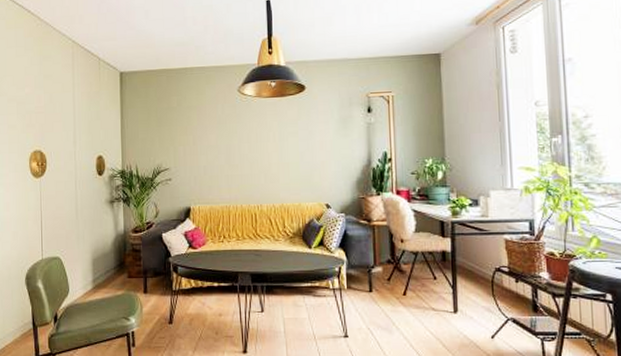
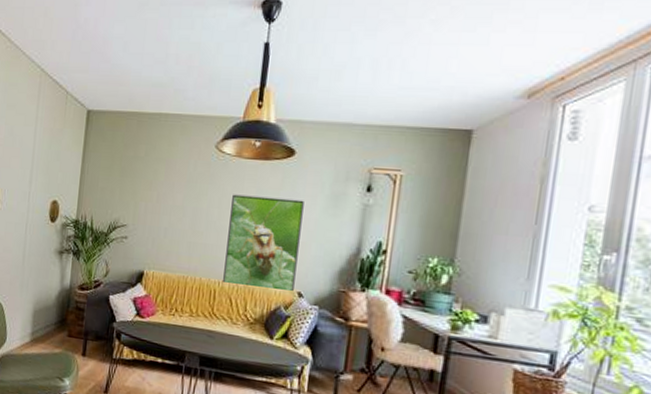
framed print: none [259,126,322,205] -> present [223,194,304,291]

